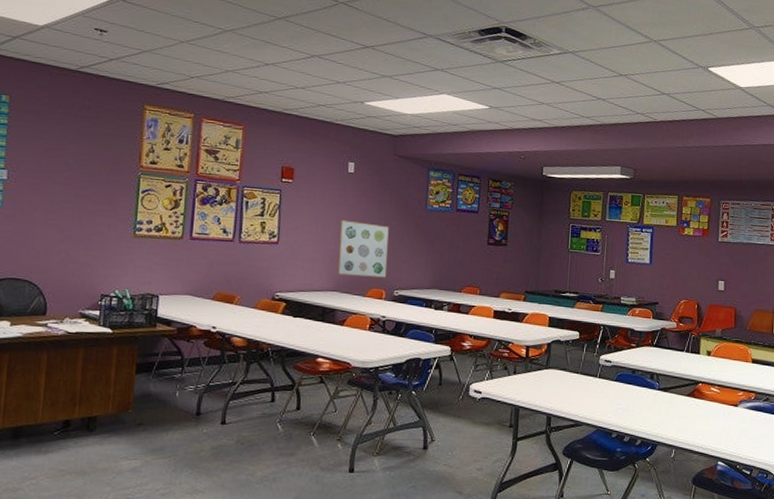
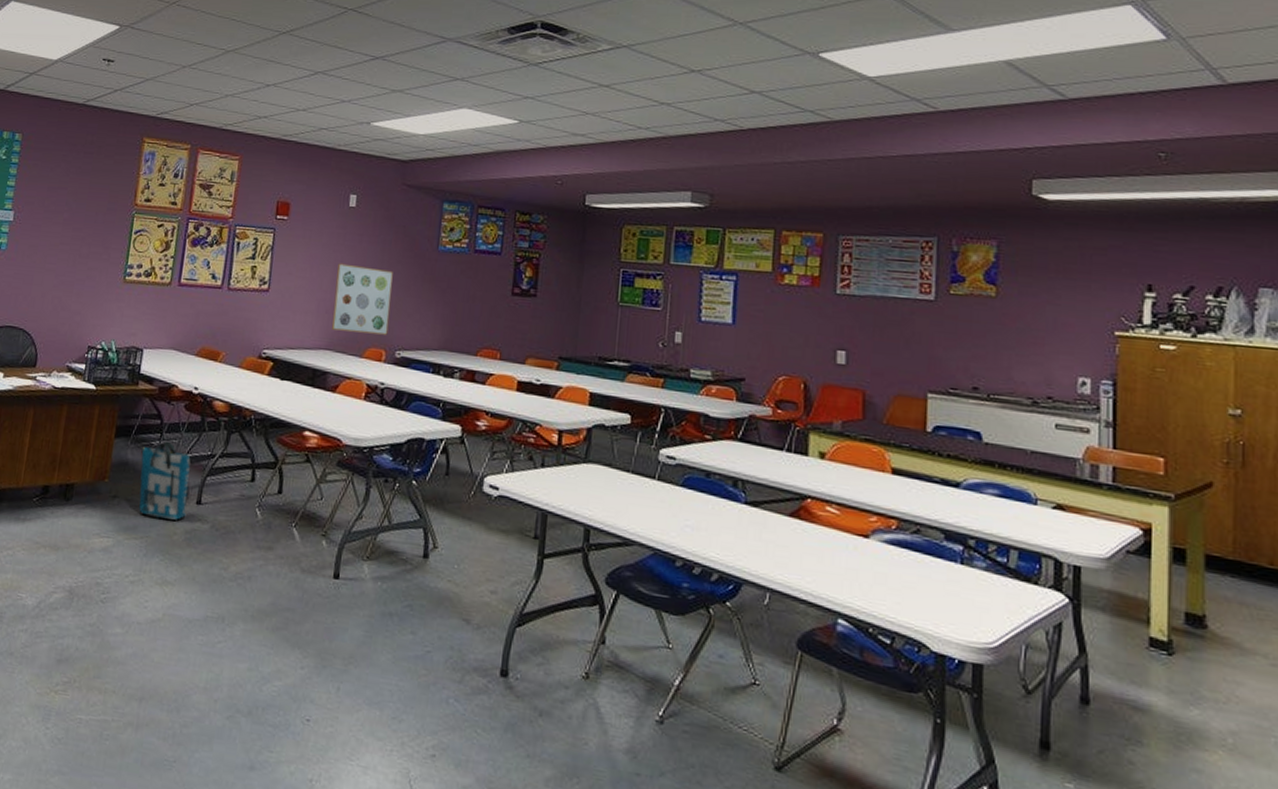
tote bag: none [163,373,214,439] -> present [139,441,191,520]

